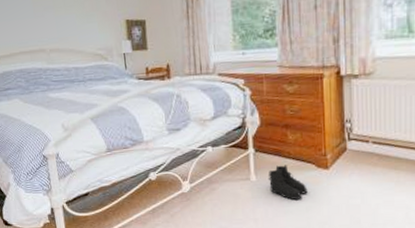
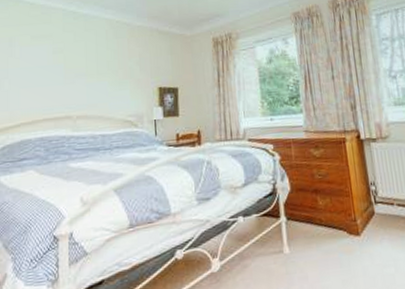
boots: present [268,165,308,200] -> none [301,233,342,273]

